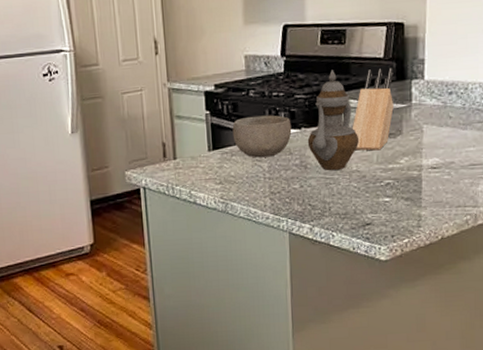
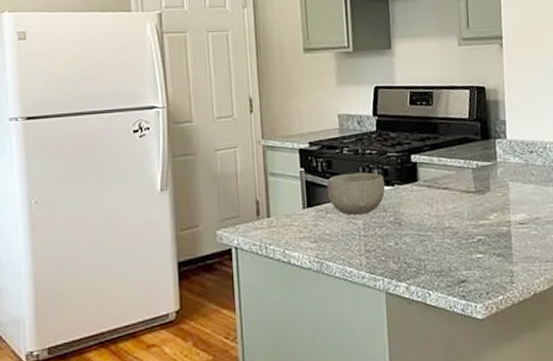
teapot: present [307,70,359,171] -> none [400,129,450,228]
knife block: present [352,68,394,151] -> none [442,128,481,207]

